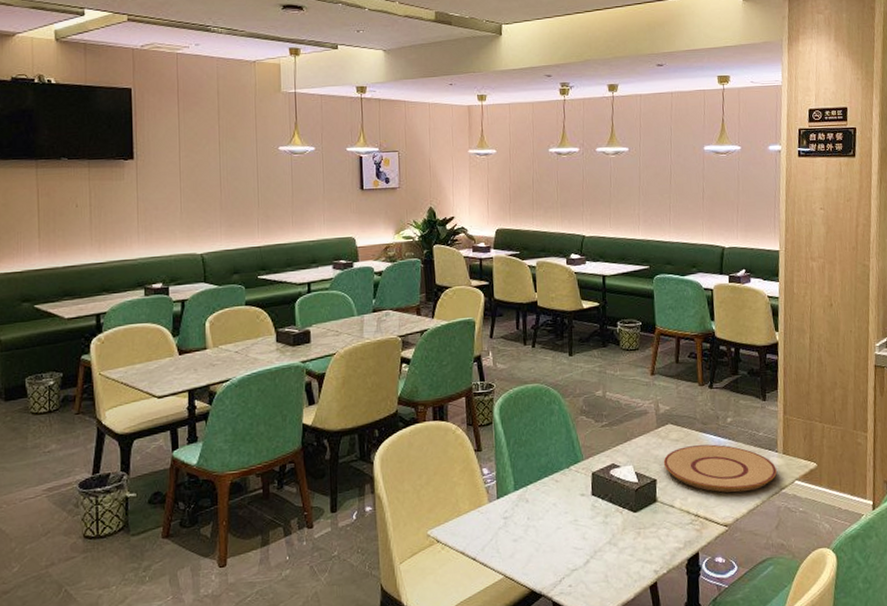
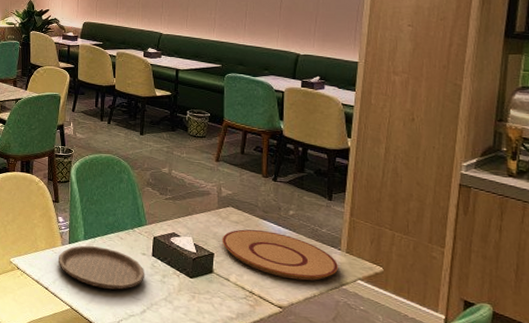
plate: none [485,495,586,545] -> present [58,245,145,290]

